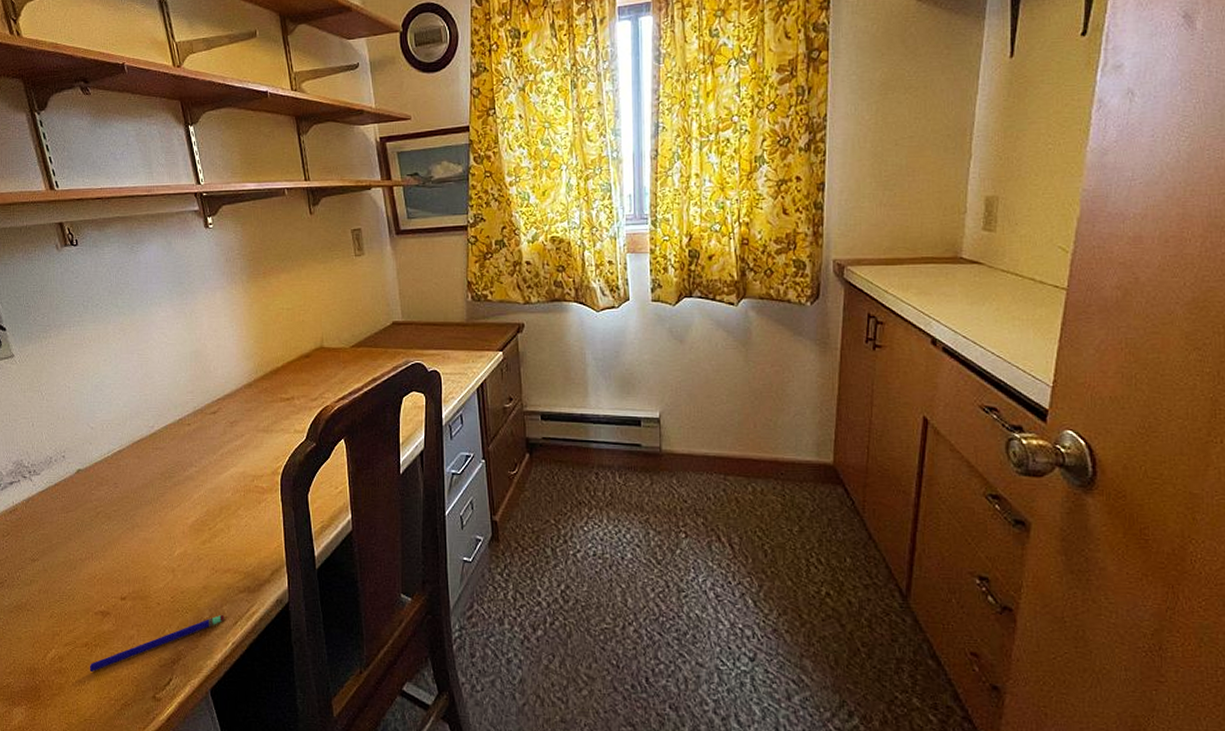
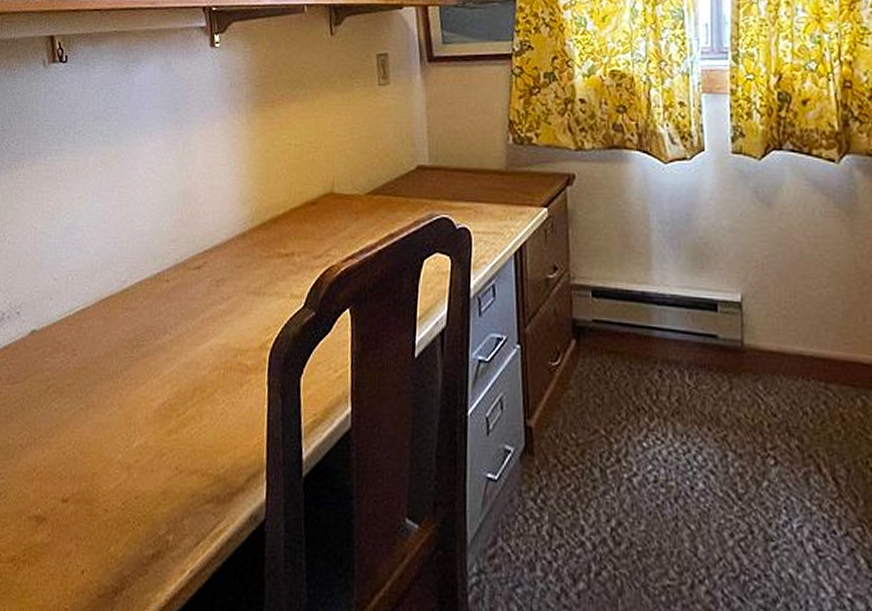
pen: present [89,614,224,673] -> none [12,530,184,599]

